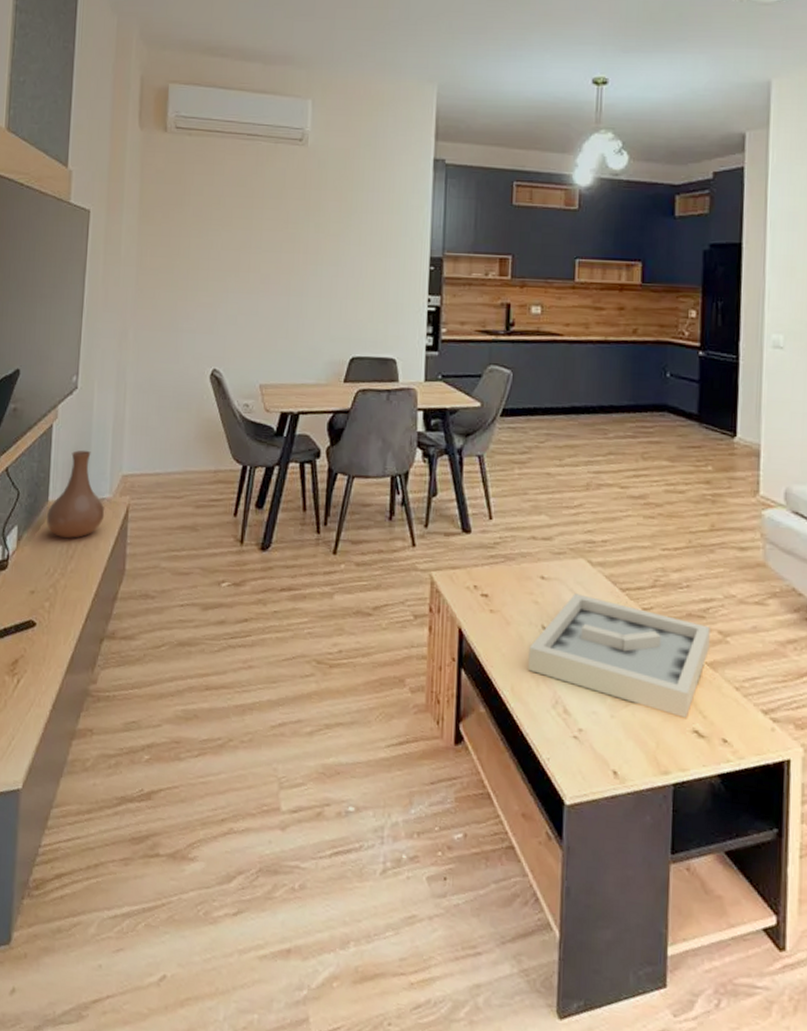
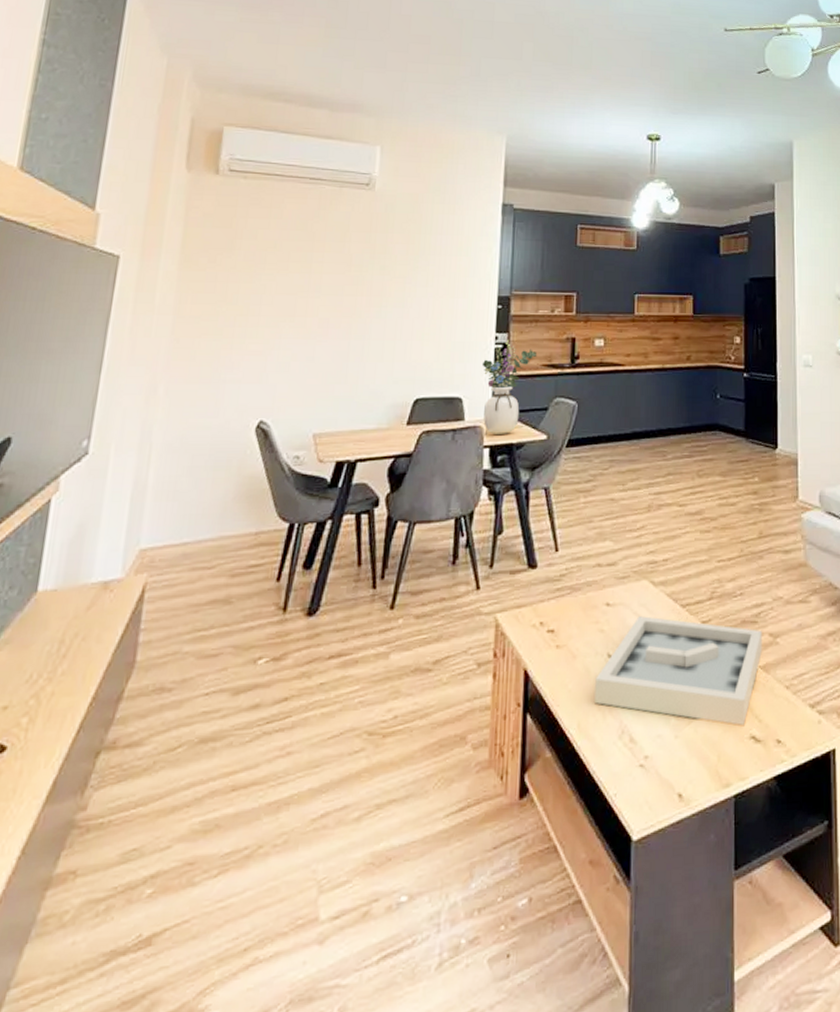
vase: present [46,450,105,538] -> none [32,525,114,633]
bouquet: none [415,302,471,399] -> present [482,339,537,434]

